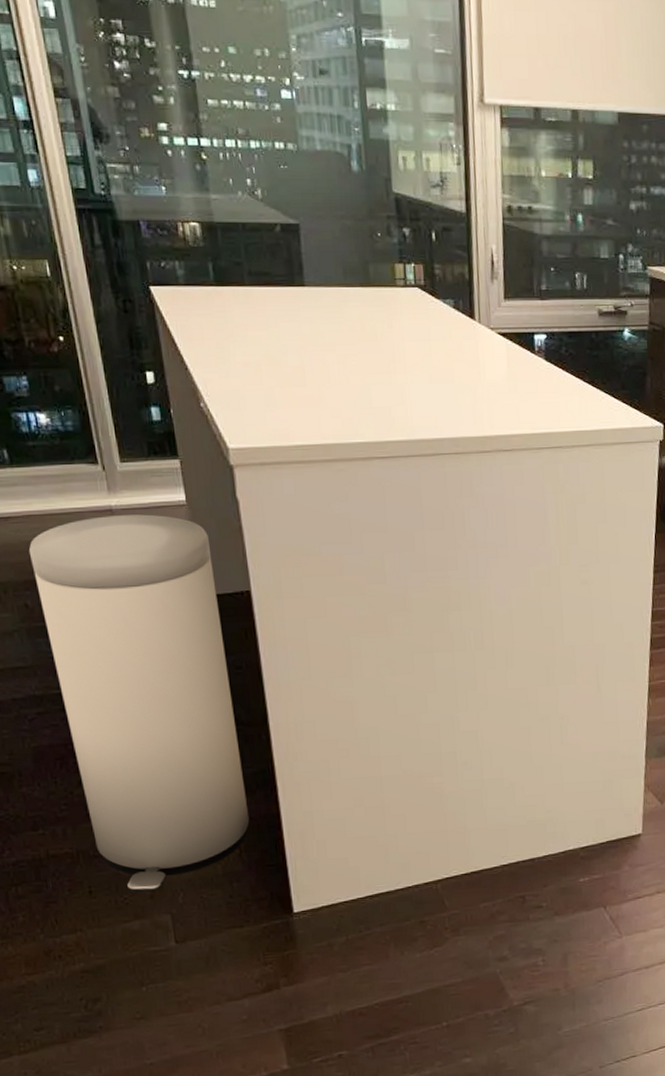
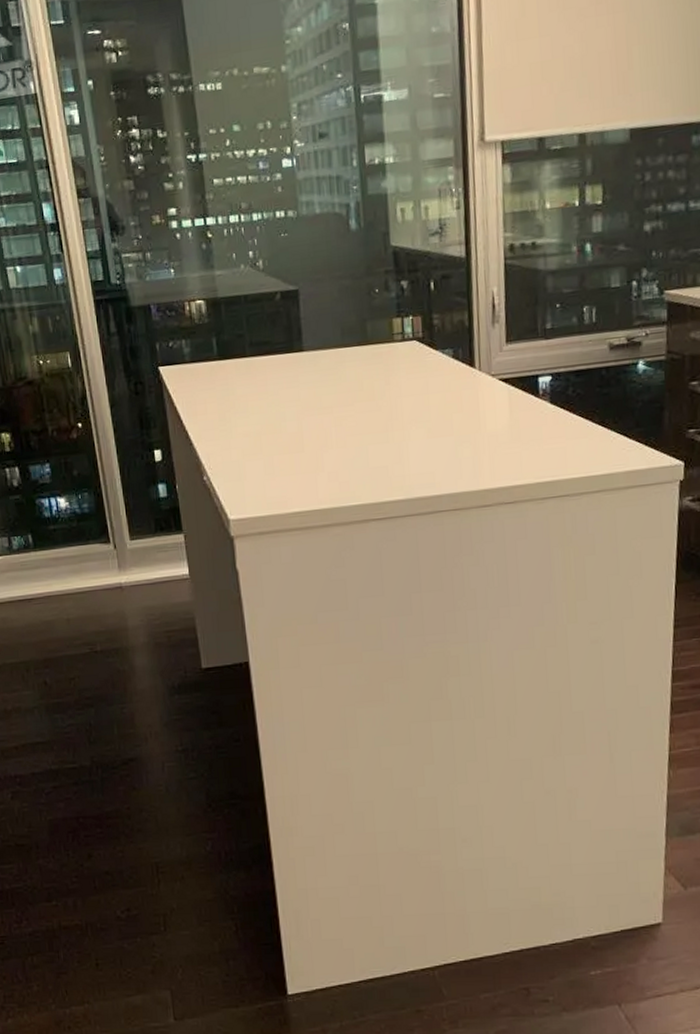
pedal bin: present [28,514,250,893] -> none [48,589,246,967]

